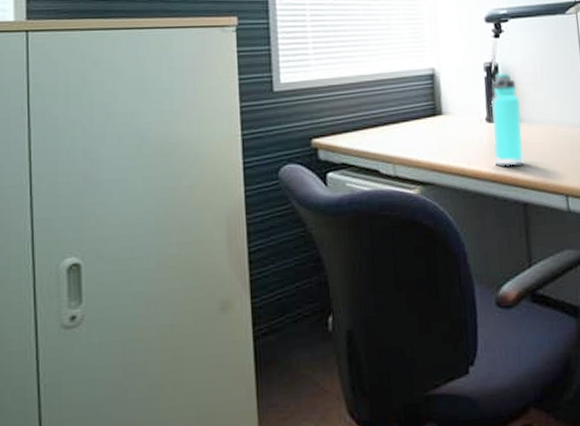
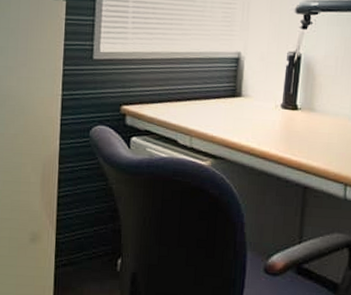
thermos bottle: present [491,72,524,166] -> none [283,62,316,151]

